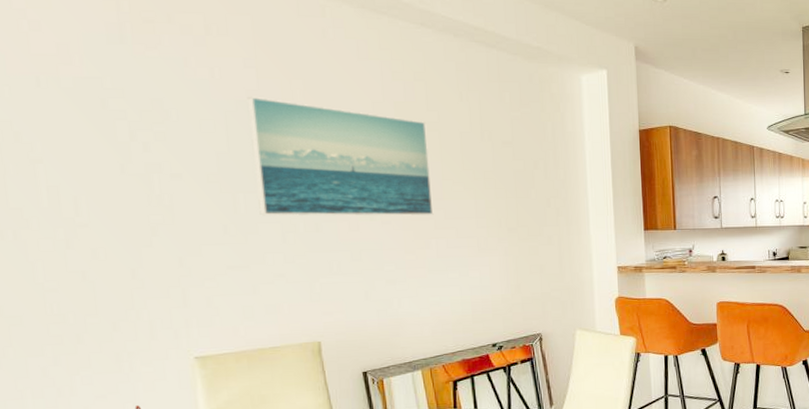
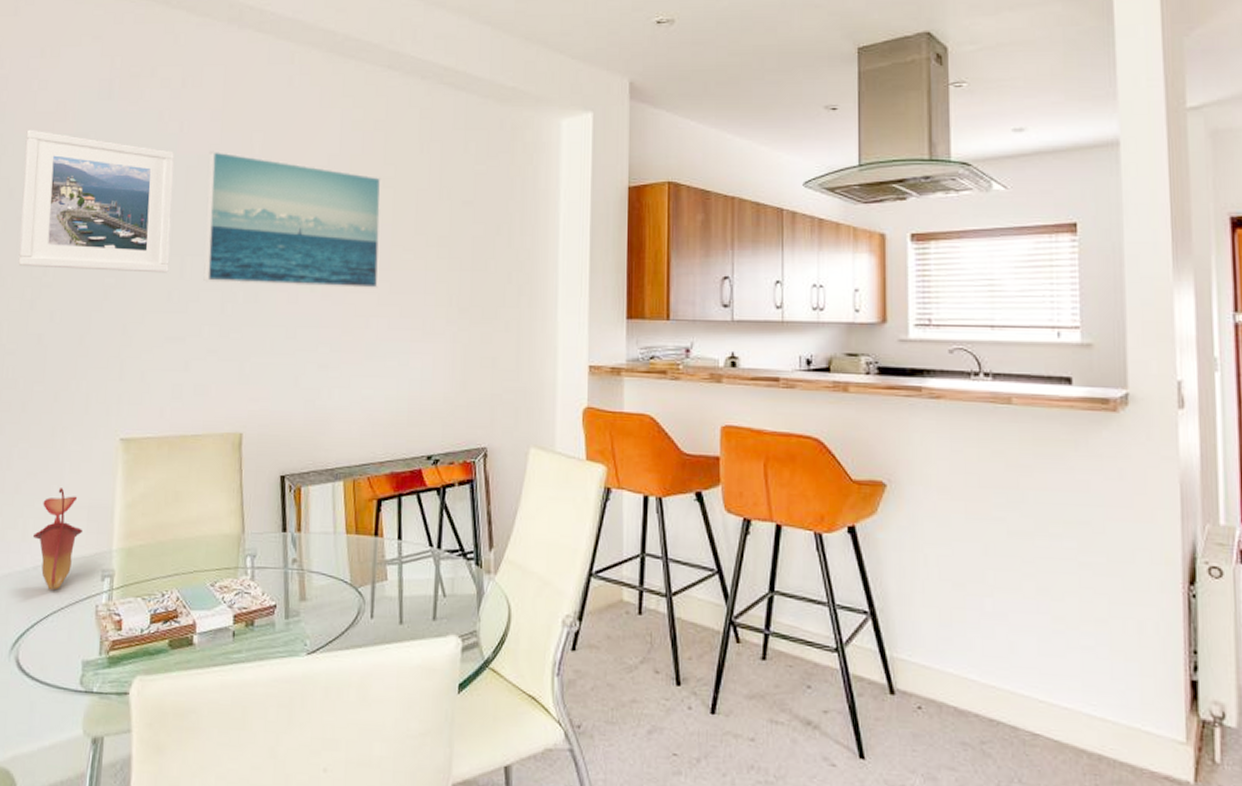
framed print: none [23,71,221,210] -> present [18,129,174,273]

